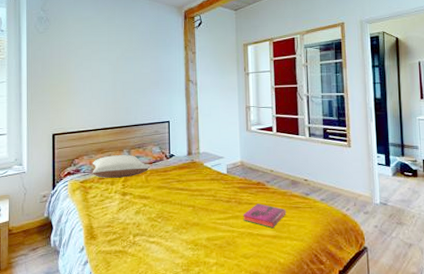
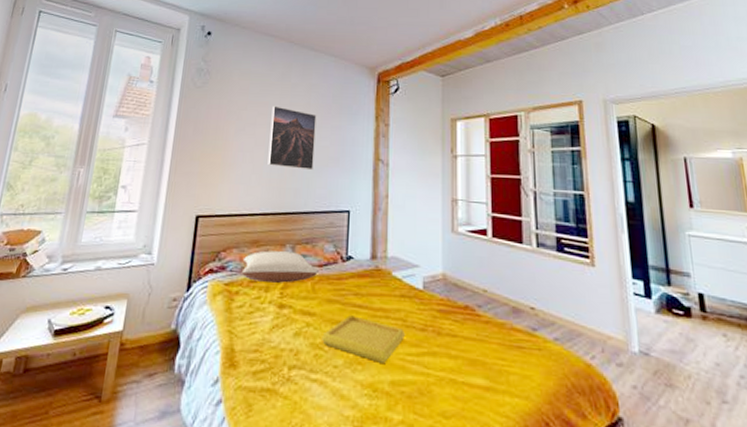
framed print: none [102,43,139,93] -> present [267,106,317,171]
serving tray: none [156,196,215,226] -> present [322,315,405,363]
hardback book: present [242,203,286,229] -> none [442,336,504,376]

